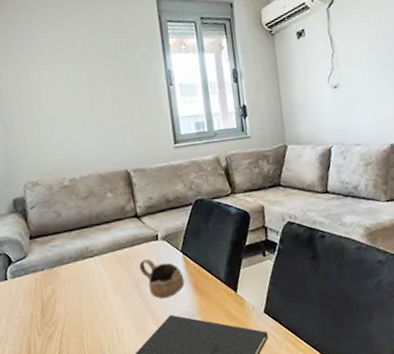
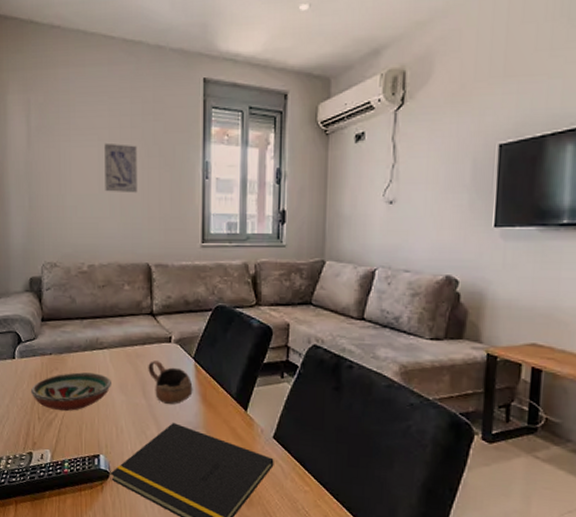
decorative bowl: none [26,280,106,323] -> present [30,372,111,412]
wall art: none [70,62,108,109] -> present [104,143,138,193]

